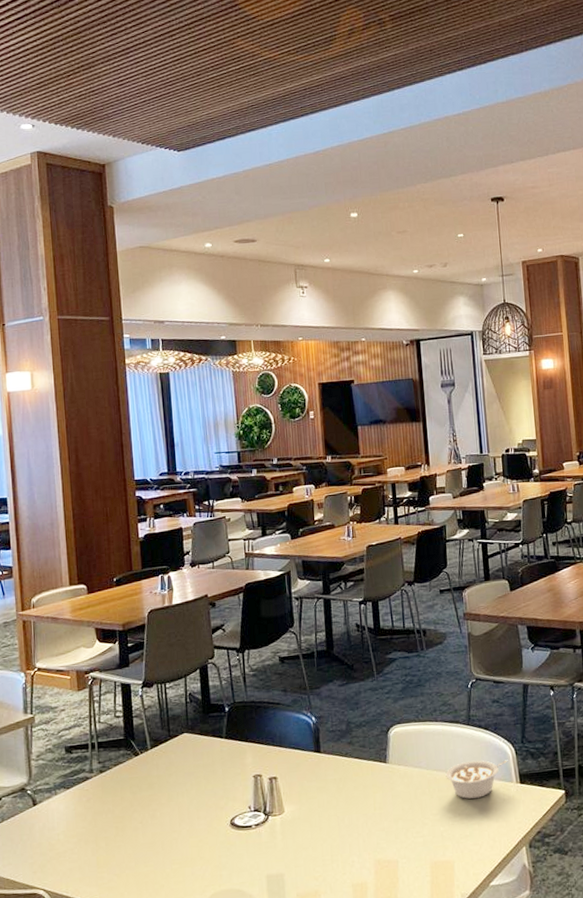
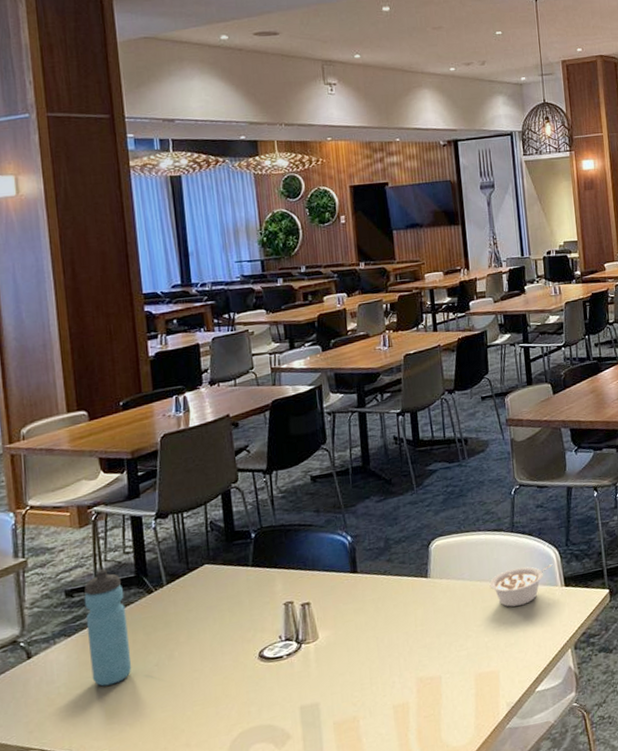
water bottle: none [81,730,120,837] -> present [84,569,132,687]

